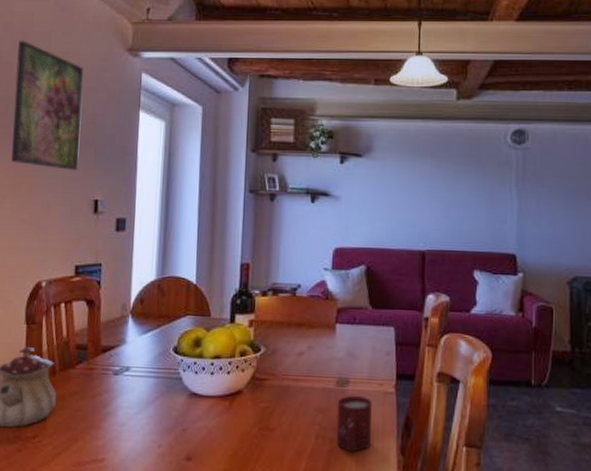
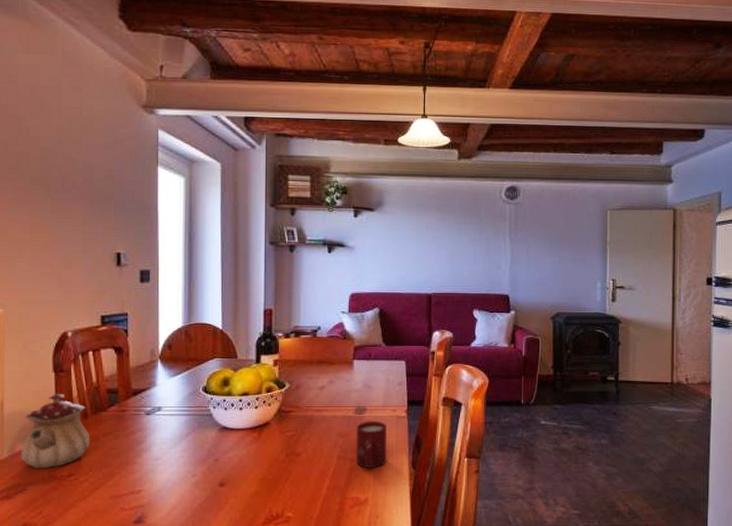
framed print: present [11,40,83,171] -> none [24,94,98,226]

